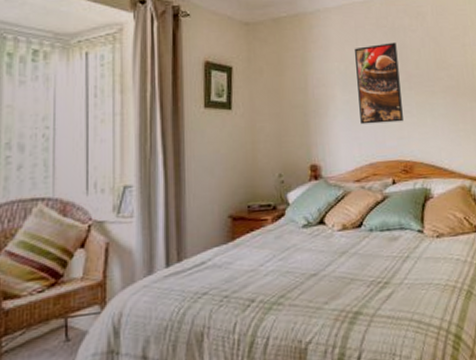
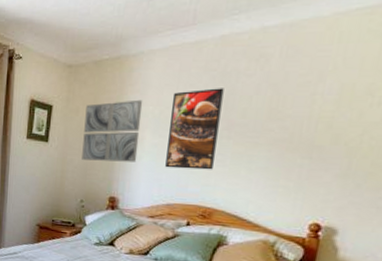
wall art: none [270,56,332,126] -> present [82,99,143,162]

